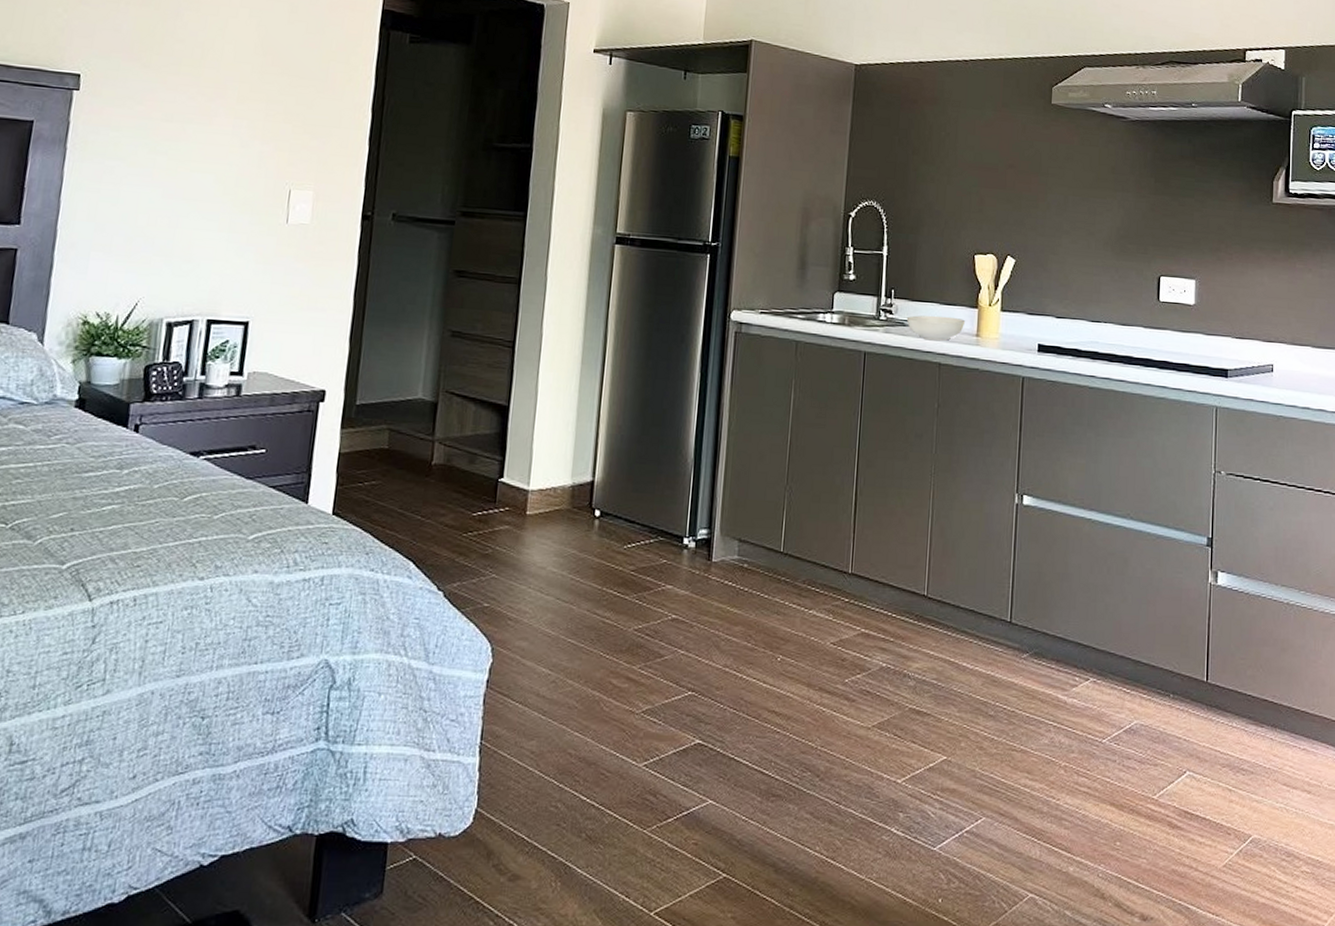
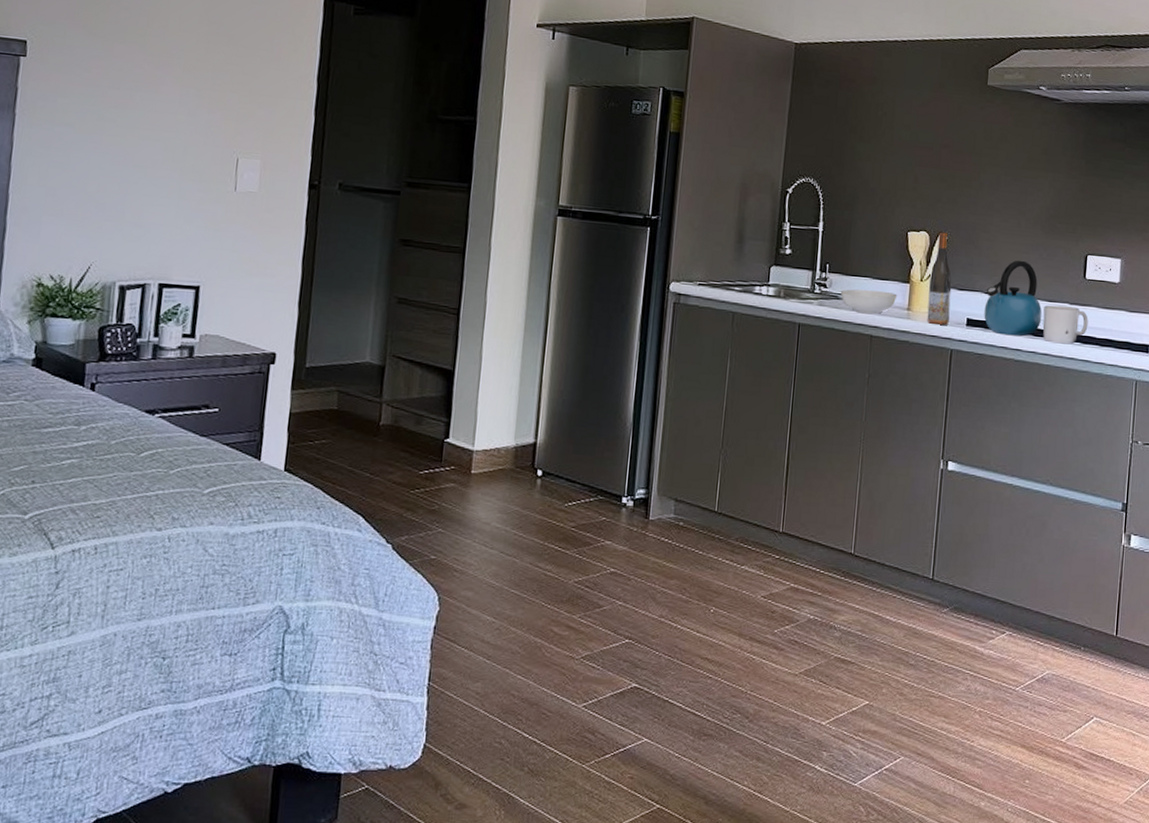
wine bottle: none [996,254,1022,352] -> present [927,232,952,326]
kettle: none [1055,282,1116,363] -> present [984,260,1042,337]
mug: none [1117,329,1164,370] -> present [1042,305,1089,345]

